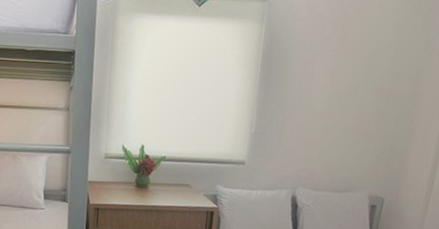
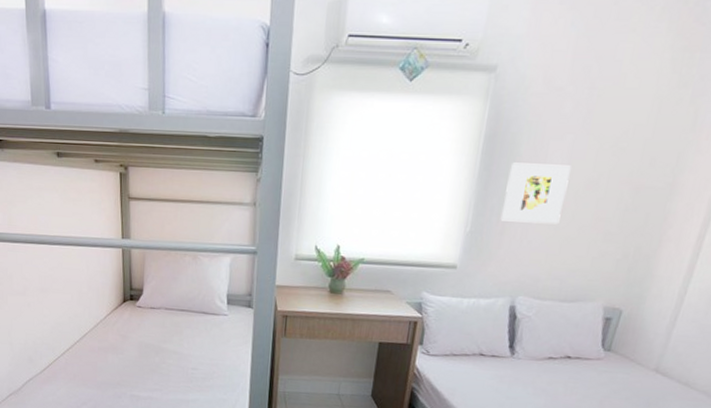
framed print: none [279,74,334,126] -> present [500,162,571,225]

